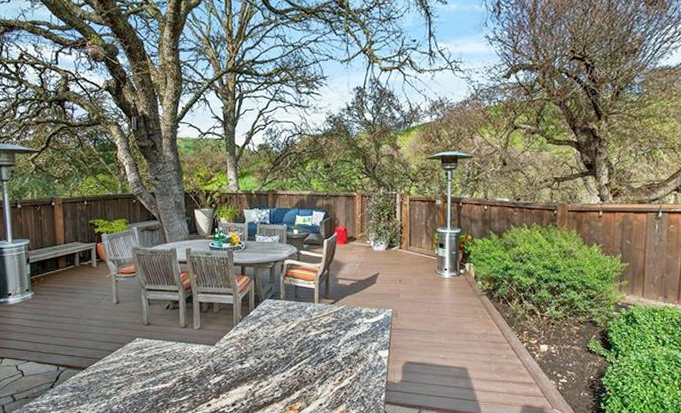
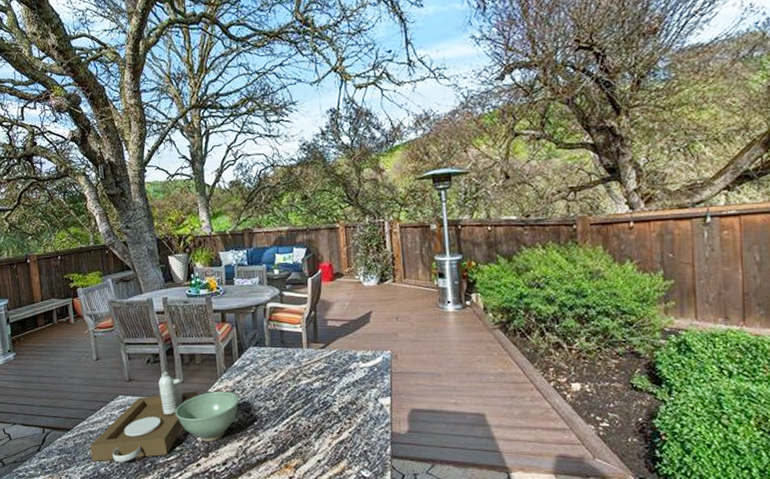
serving tray: none [104,318,214,401] -> present [90,372,199,462]
bowl: none [190,338,253,385] -> present [175,390,240,442]

